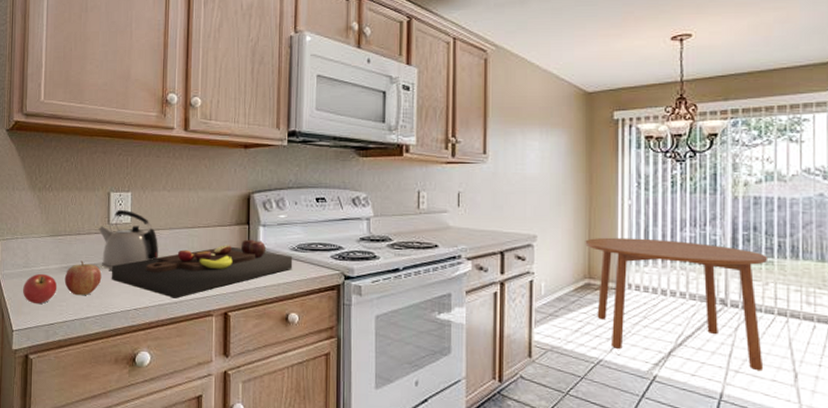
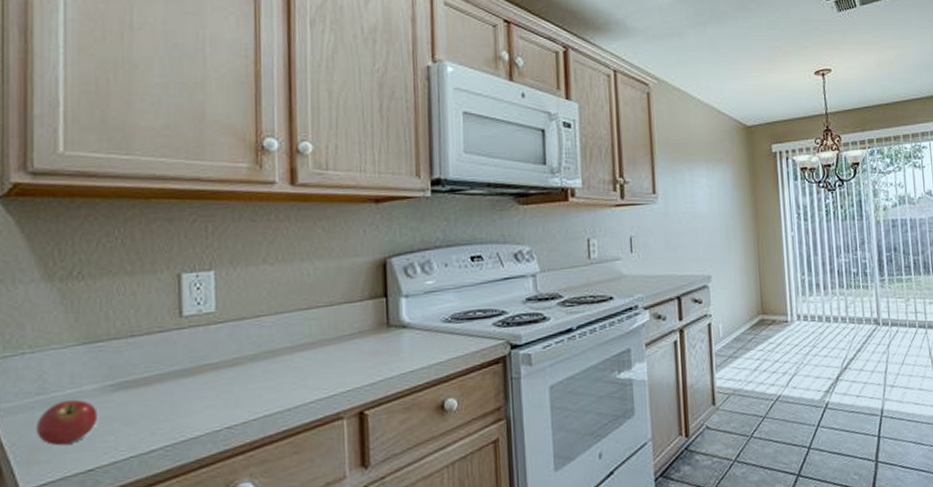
fruit: present [64,260,102,296] -> none [110,372,173,423]
kettle: present [98,209,158,272] -> none [164,294,260,382]
cutting board: present [111,239,293,298] -> none [187,314,447,404]
dining table: present [585,237,767,370] -> none [756,267,913,382]

